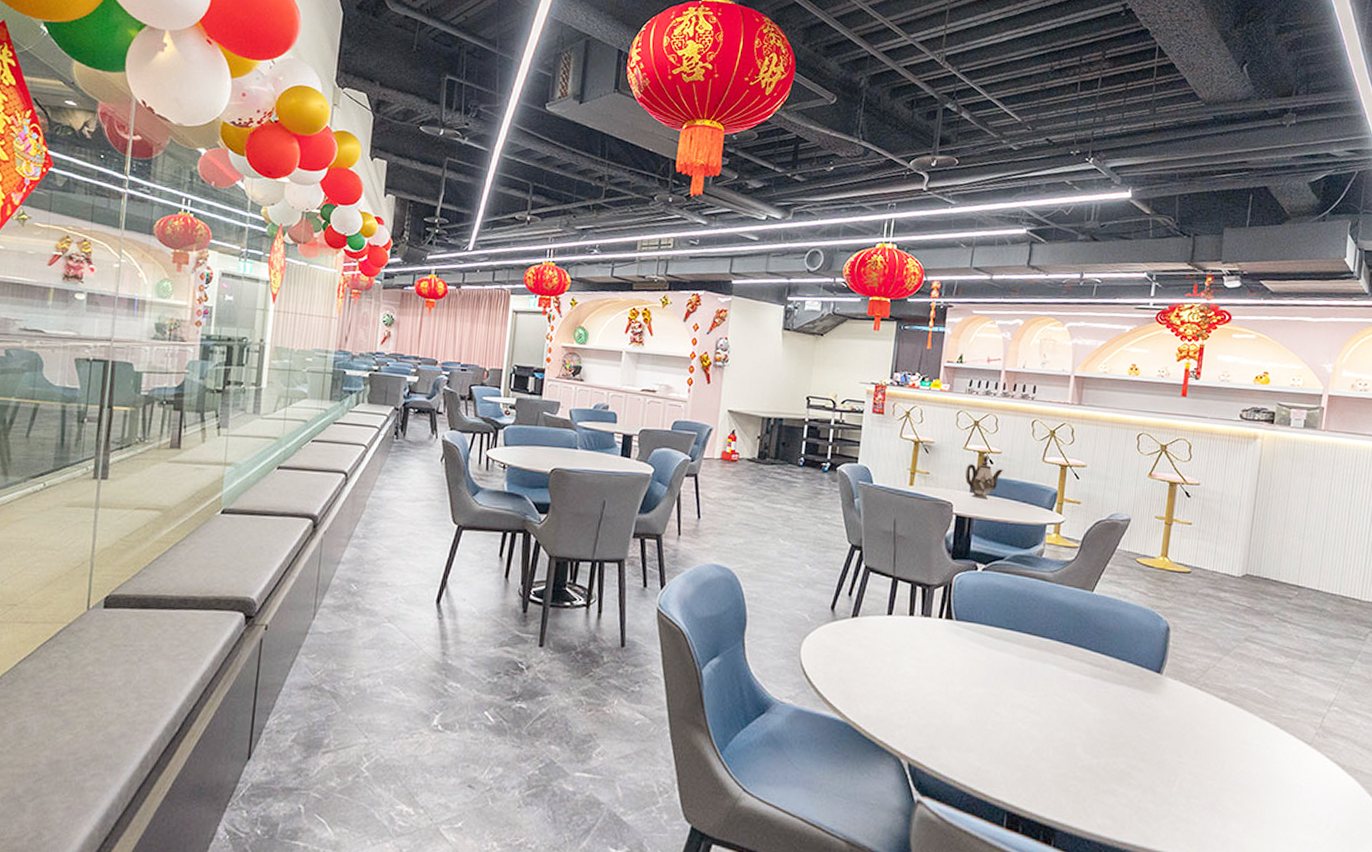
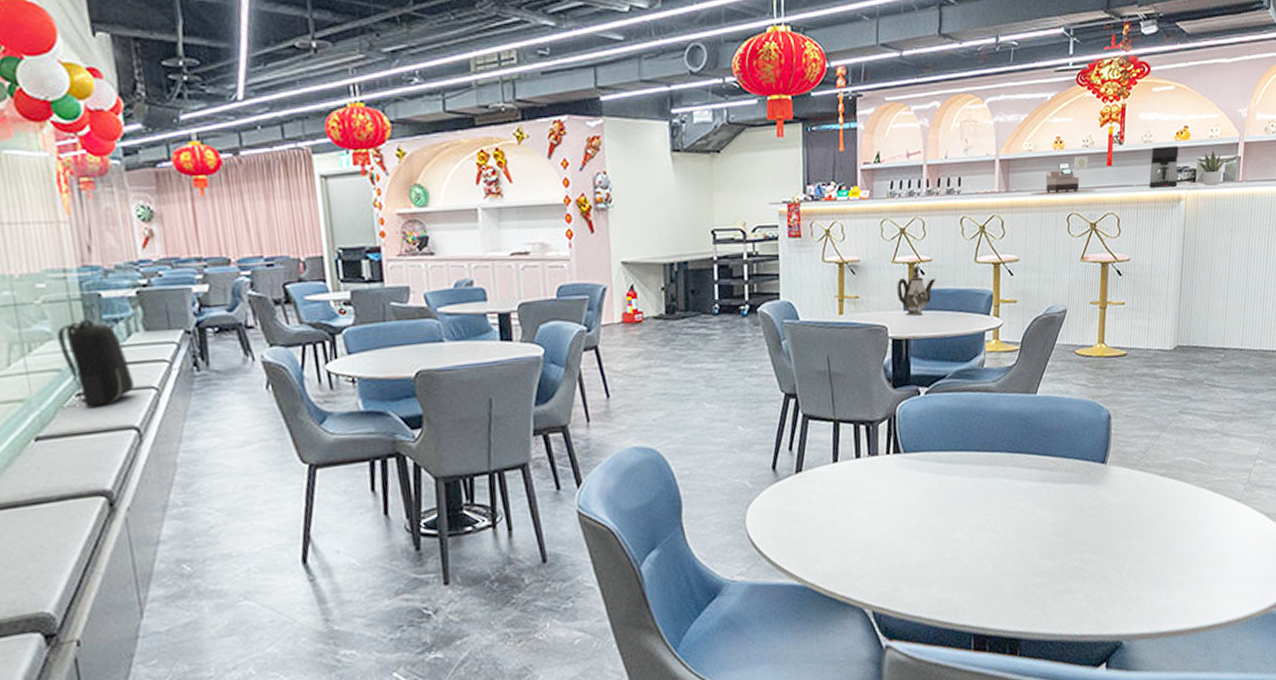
backpack: none [304,387,353,453] -> present [57,319,135,409]
cash register: none [1103,383,1168,418] -> present [1031,155,1096,196]
coffee maker: none [1223,386,1258,426] -> present [1148,146,1179,190]
potted plant: none [1278,397,1311,430] -> present [1199,149,1229,186]

